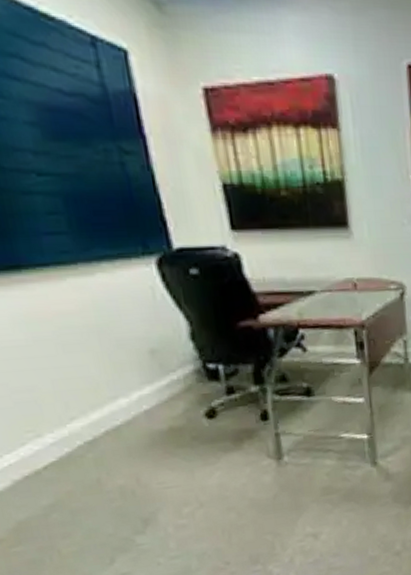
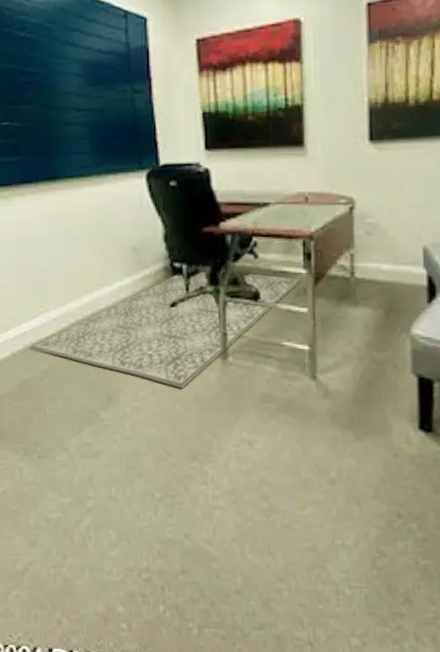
rug: none [20,368,356,497] -> present [29,271,302,389]

